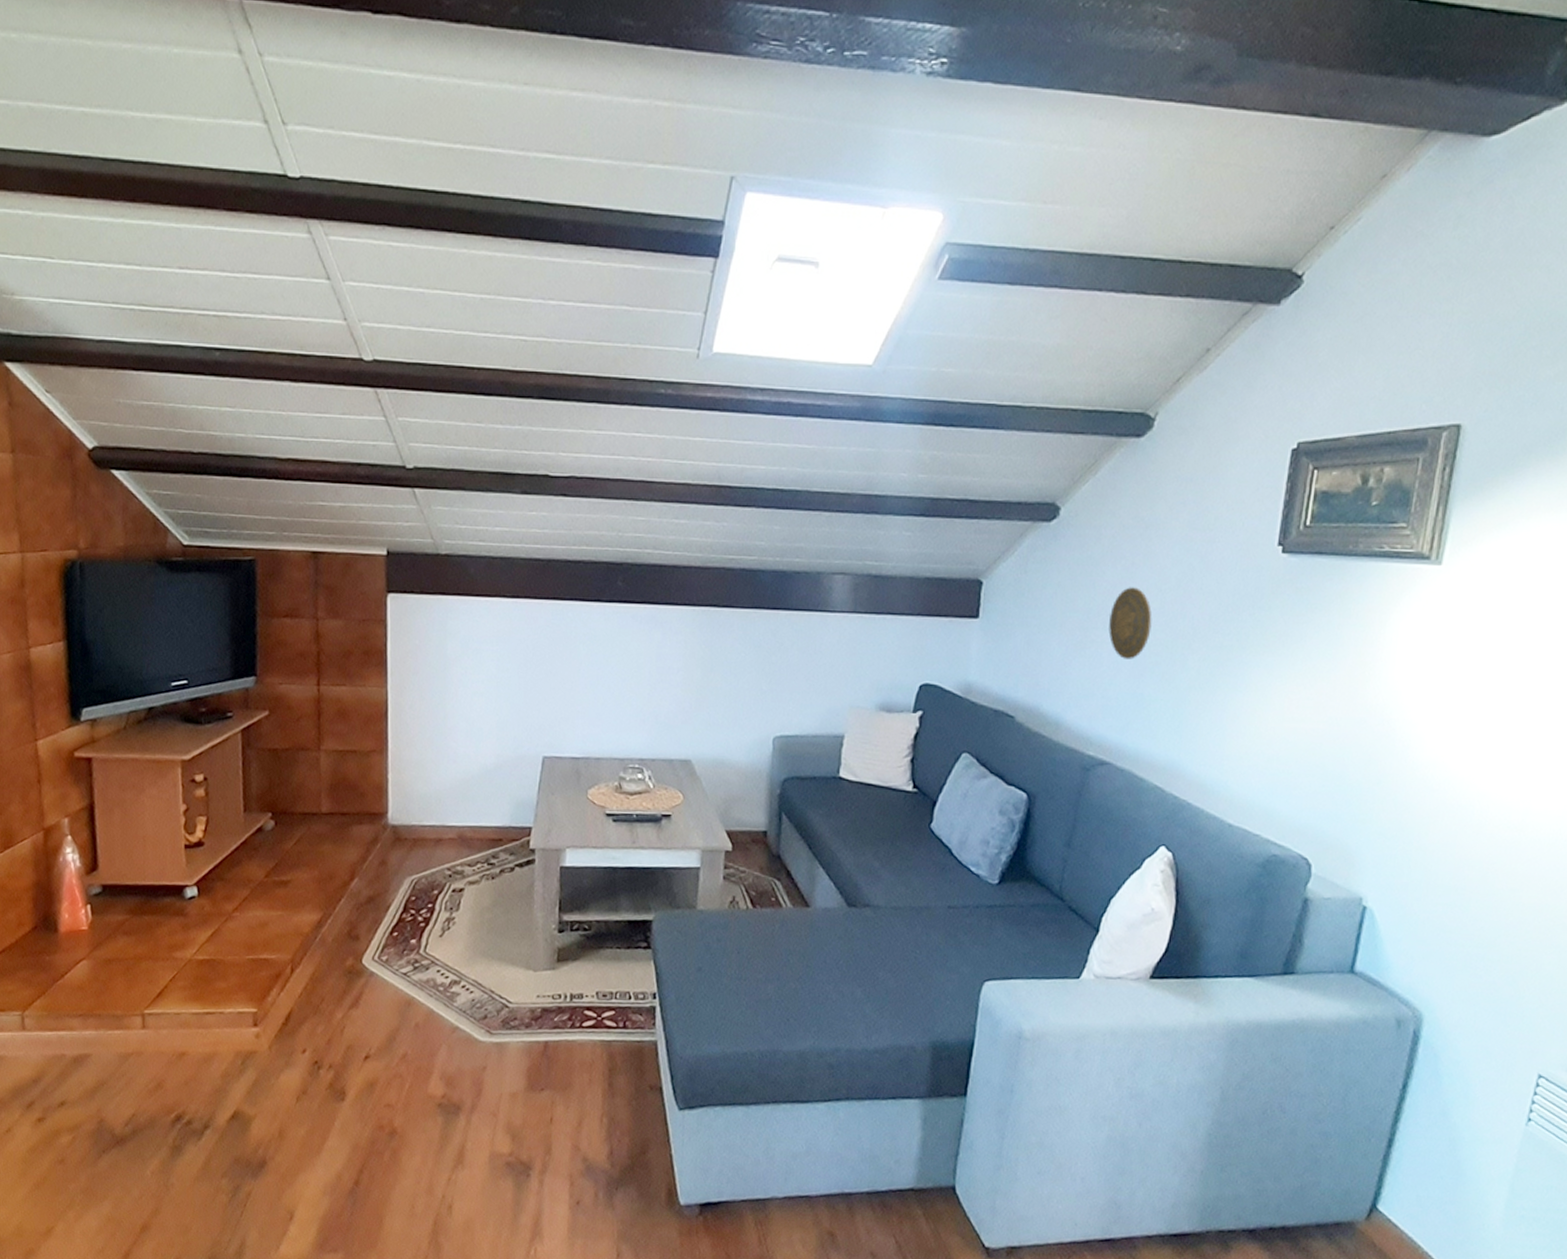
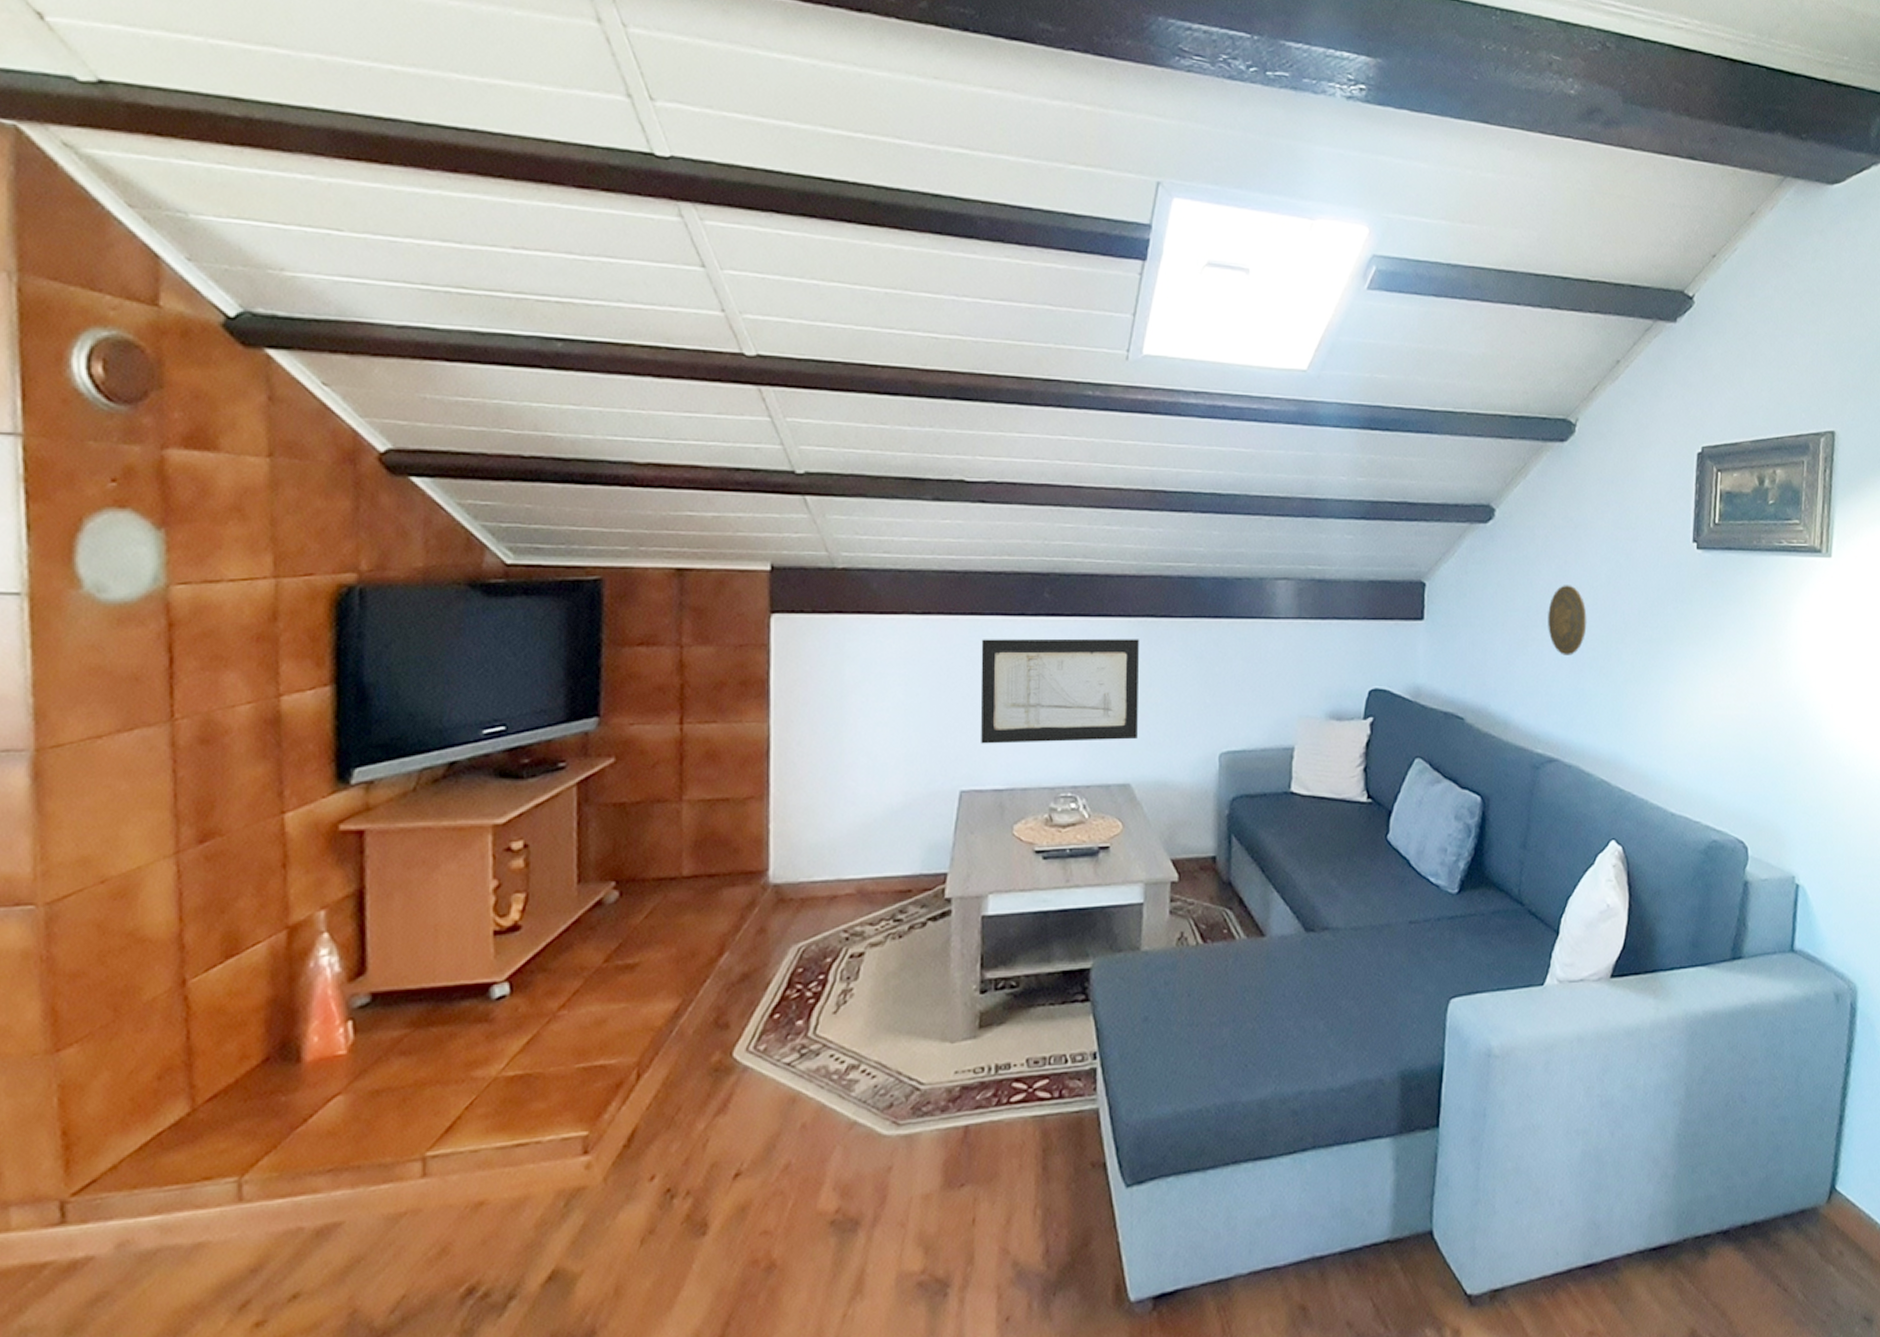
wall art: none [560,622,702,720] -> present [980,638,1139,744]

